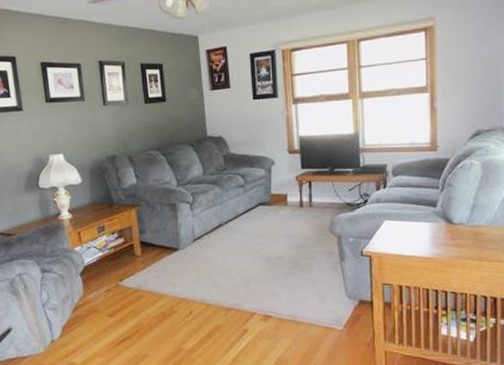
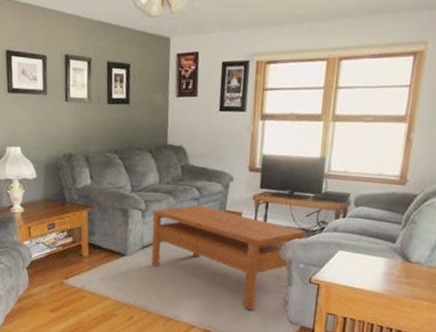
coffee table: none [201,192,351,290] -> present [151,205,307,310]

